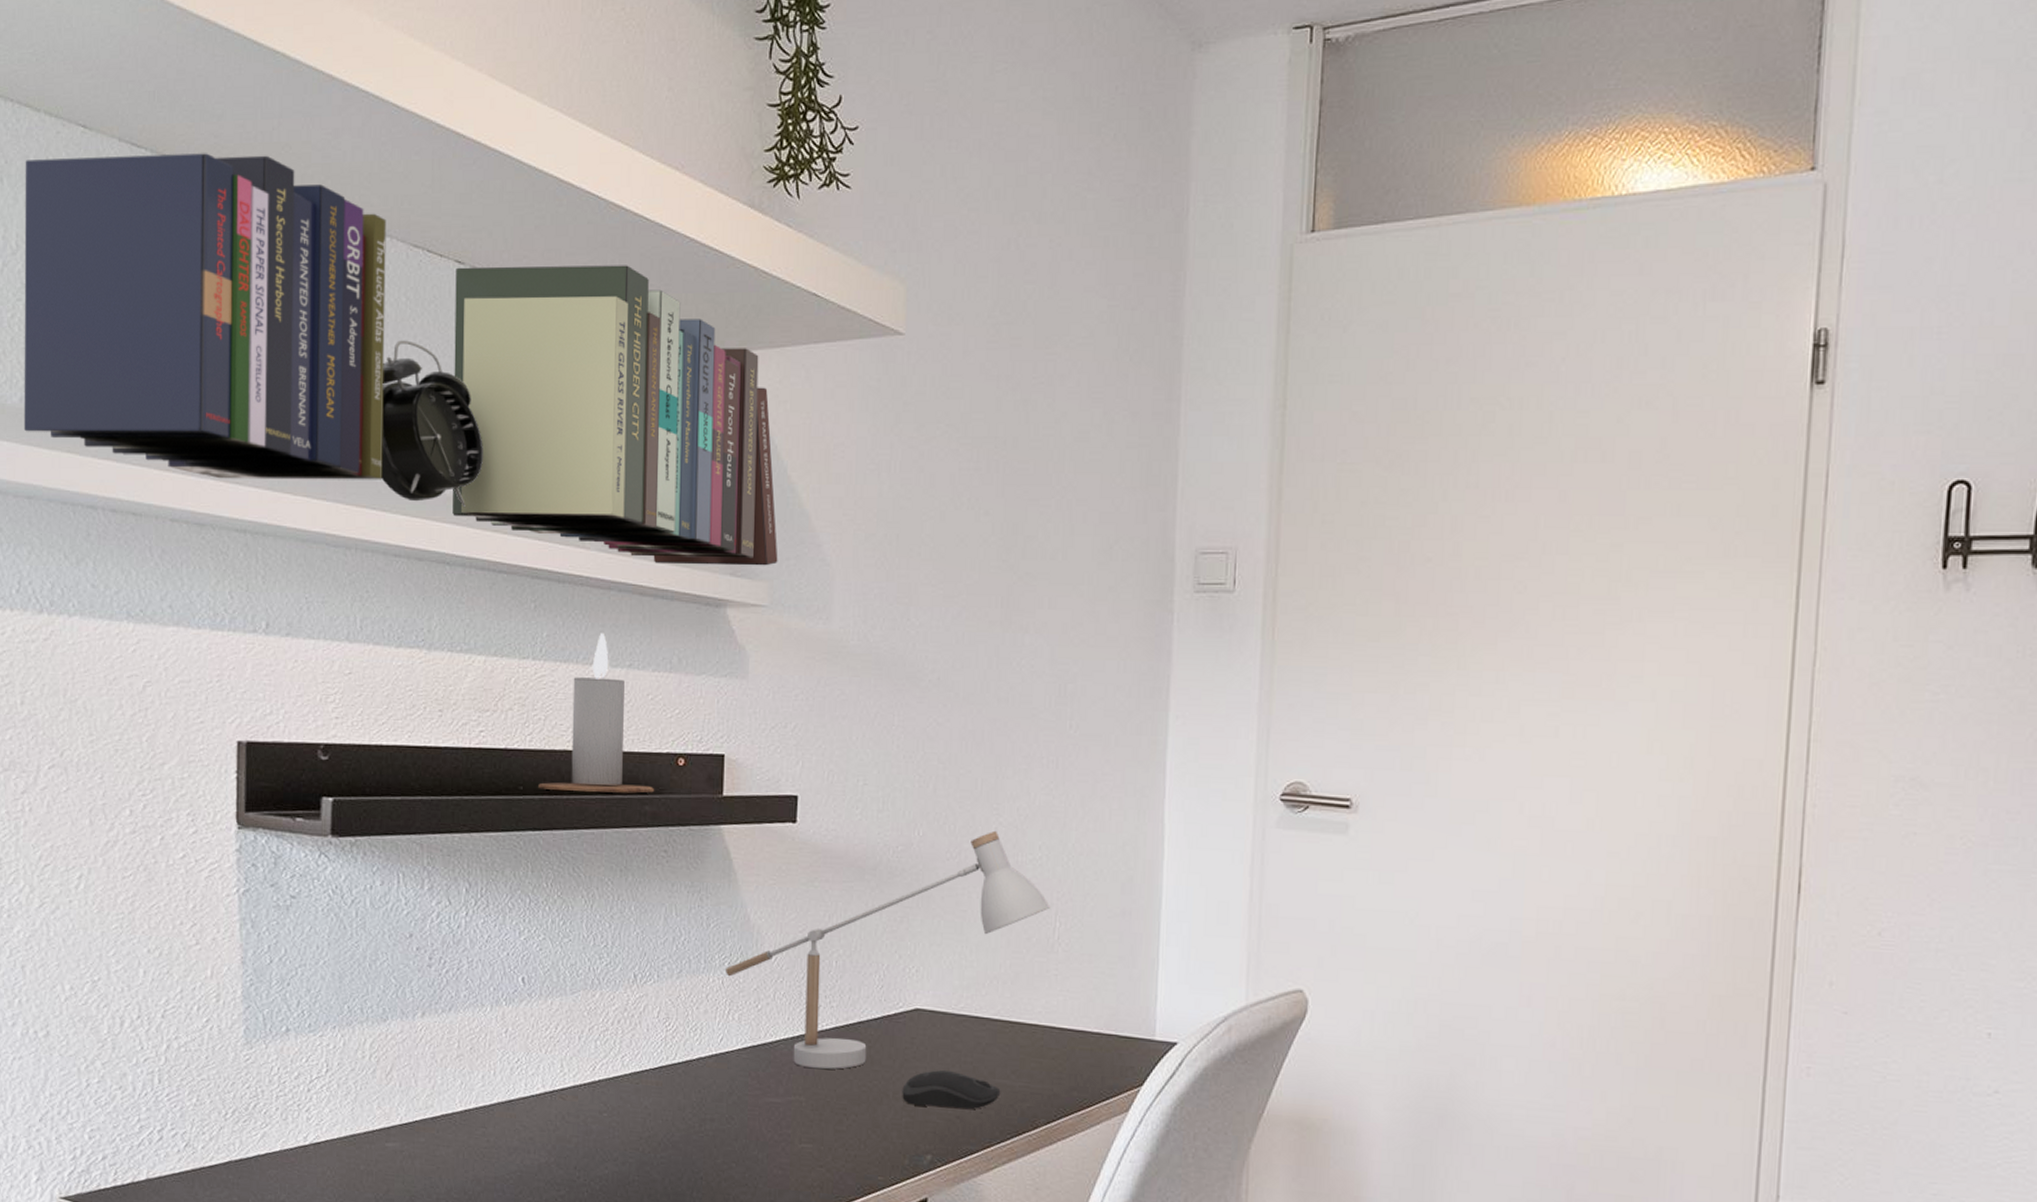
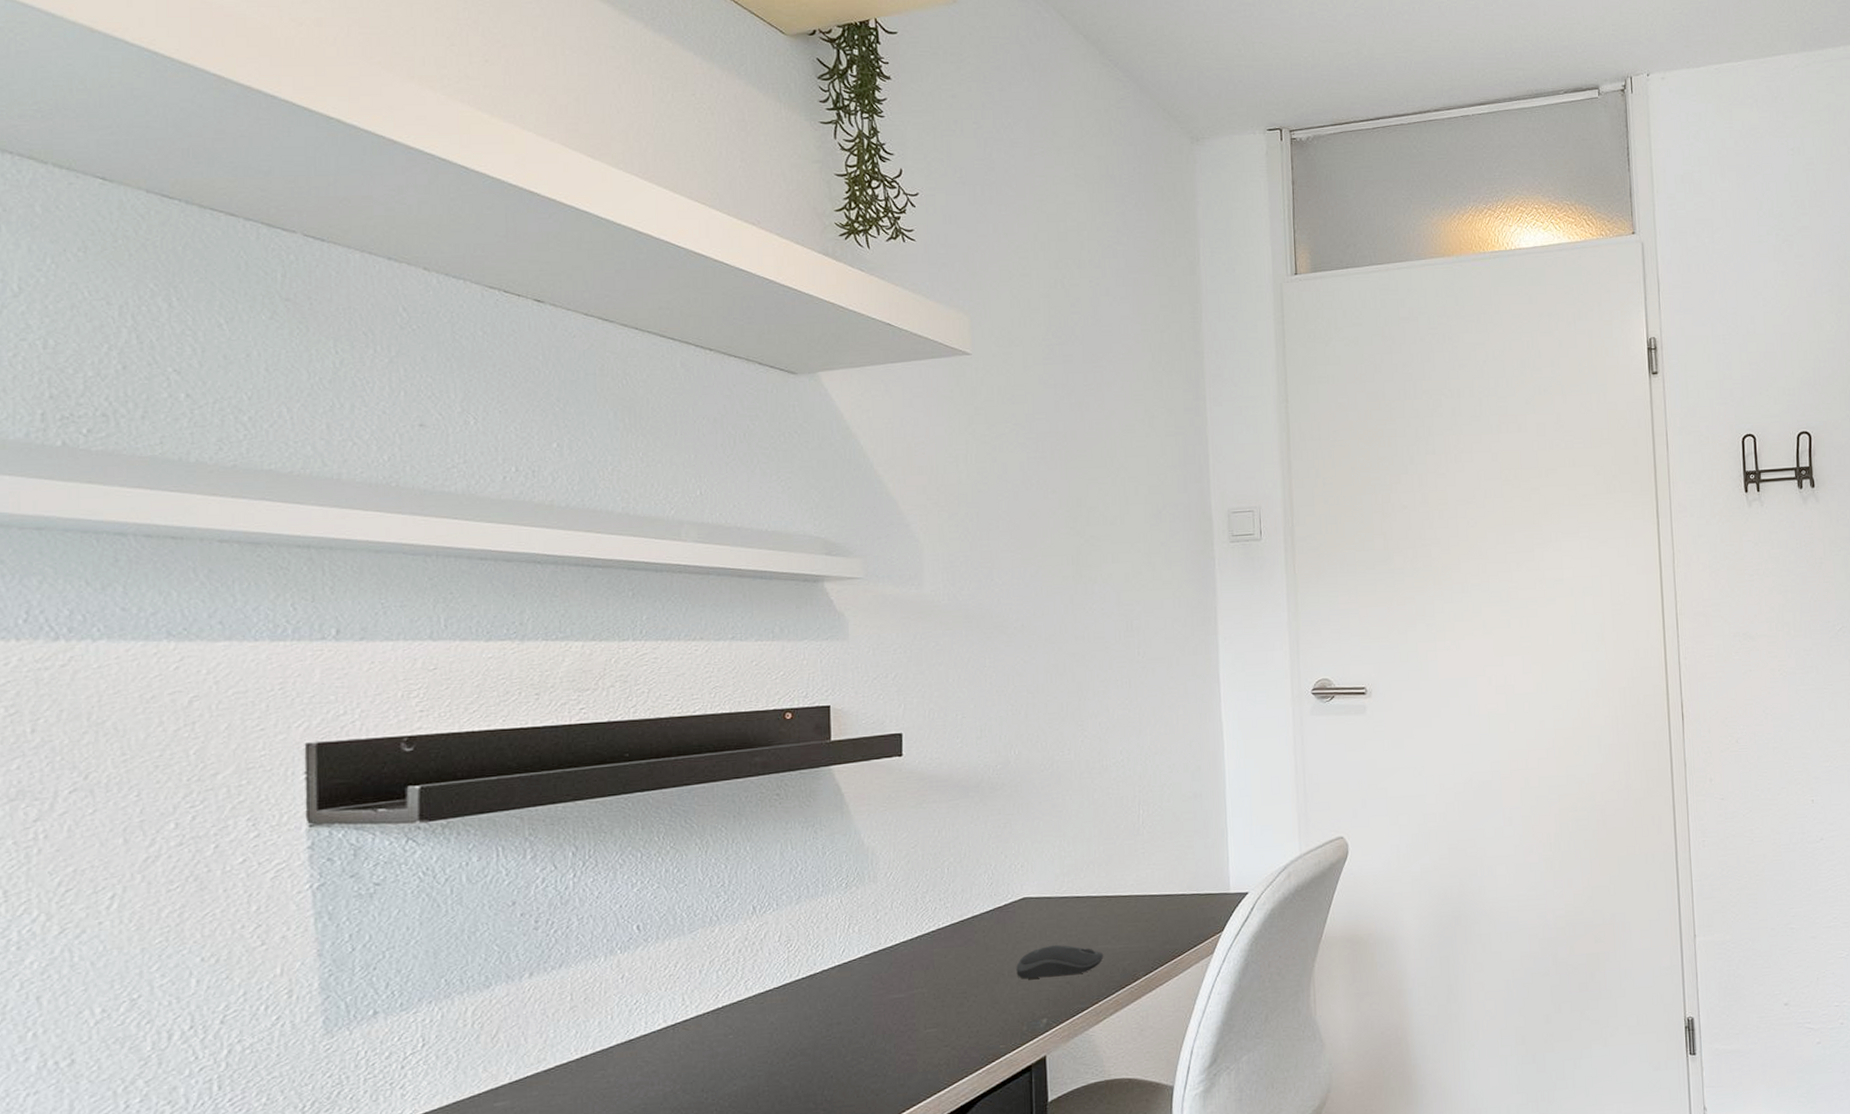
books: present [23,153,387,480] -> none [29,205,464,500]
alarm clock: present [381,340,483,508] -> none [460,369,572,513]
books: present [452,265,778,566] -> none [535,302,870,550]
candle: present [538,633,655,793] -> none [645,612,764,754]
desk lamp: present [726,830,1050,1070] -> none [843,742,1134,964]

